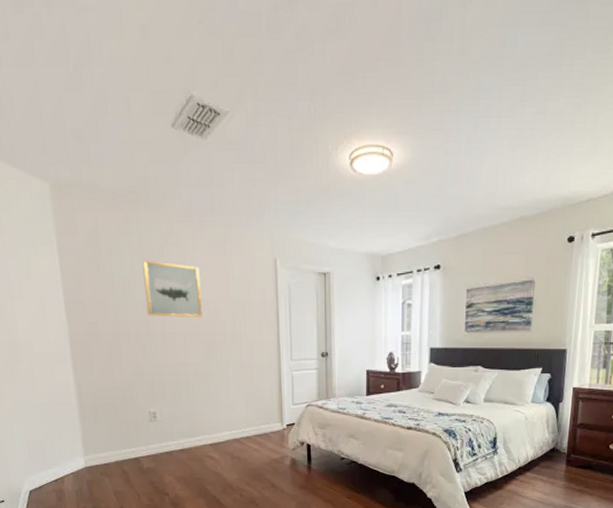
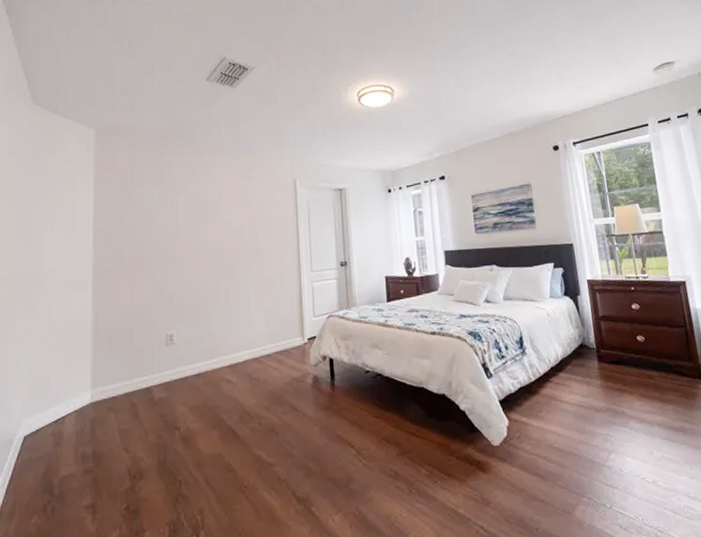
wall art: present [142,261,202,319] -> none [172,188,226,238]

